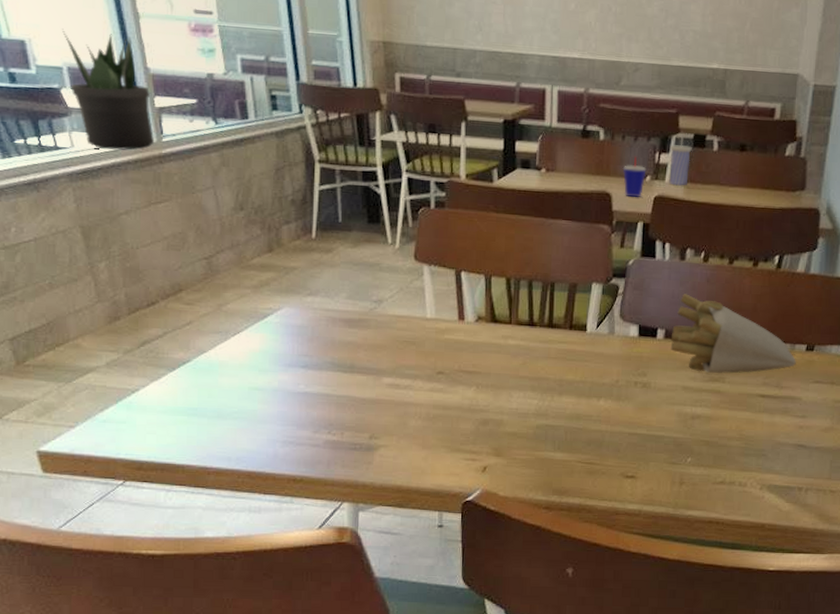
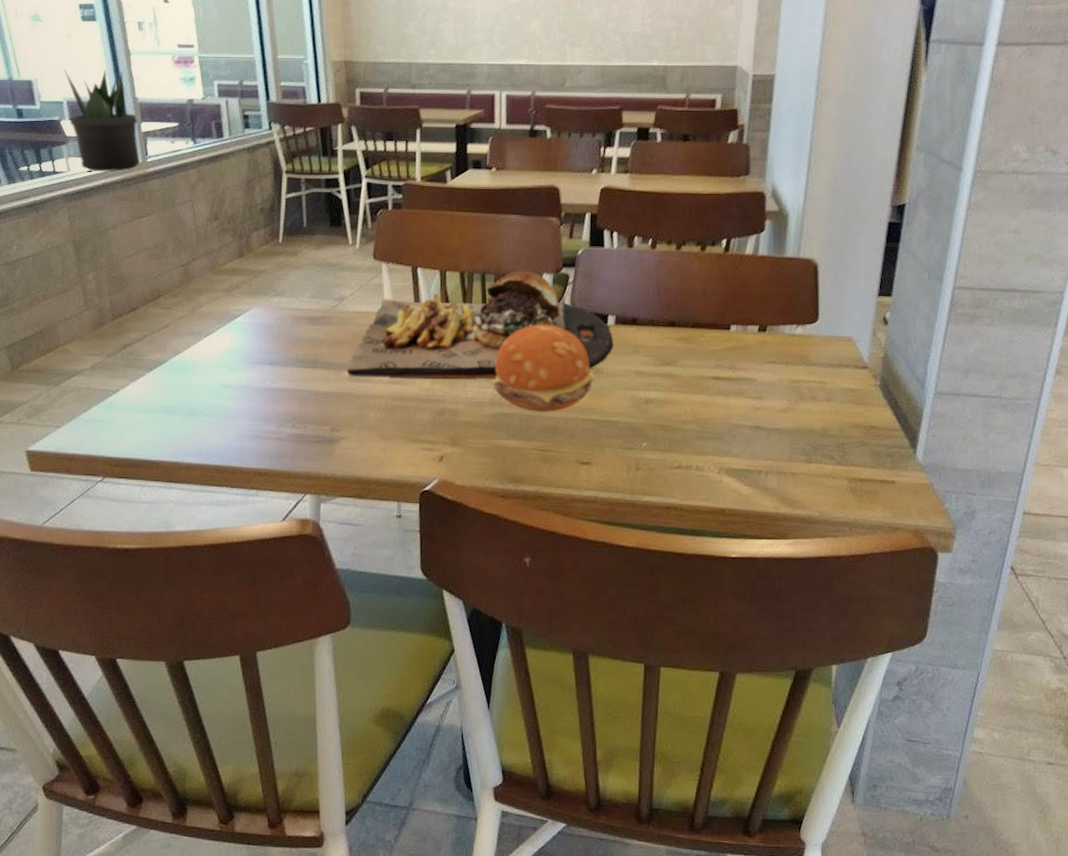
food tray: none [387,279,662,389] -> present [348,270,613,379]
burger: none [537,335,643,425] -> present [492,324,596,412]
beverage cup: present [622,156,647,197] -> none [569,151,593,190]
beverage cup: present [669,134,692,186] -> none [615,128,636,177]
french fries: present [670,294,796,374] -> none [621,280,749,358]

